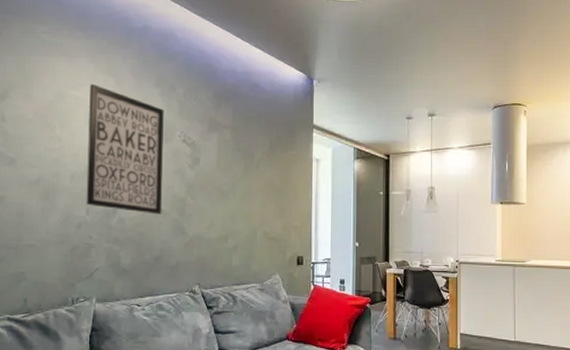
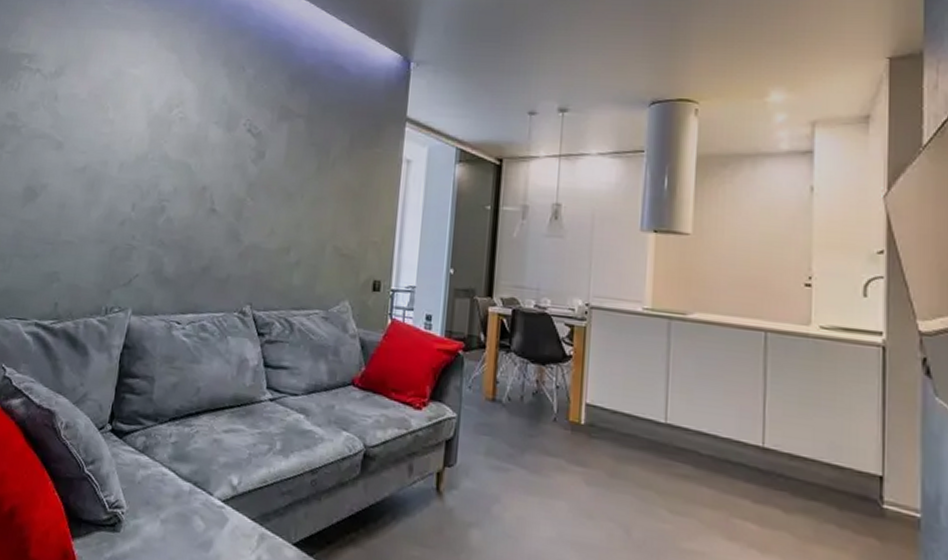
wall art: present [86,83,164,215] -> none [132,61,230,216]

